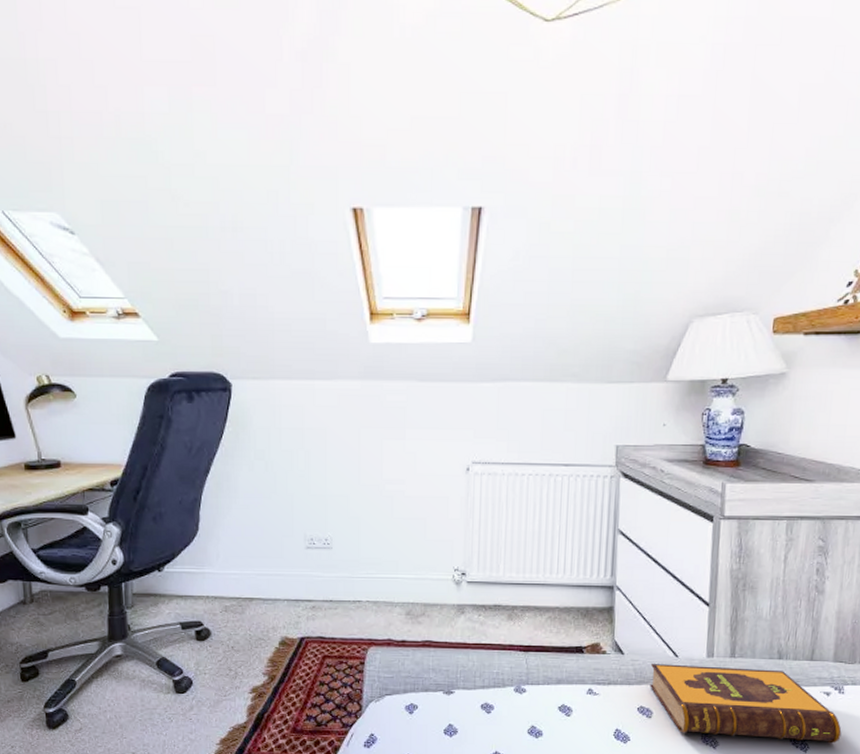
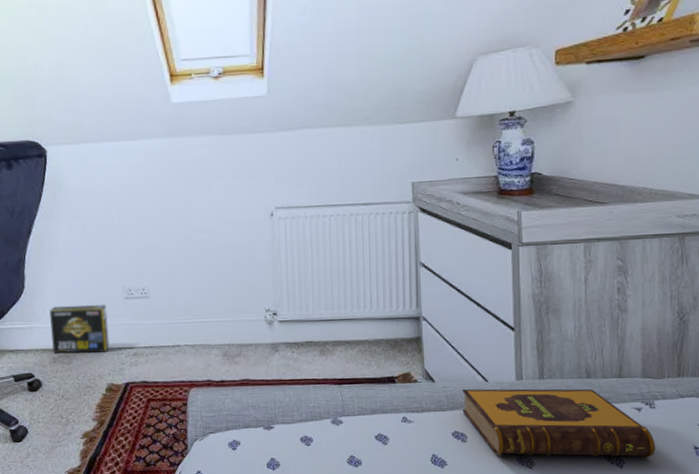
box: none [224,551,286,603] -> present [49,305,110,353]

